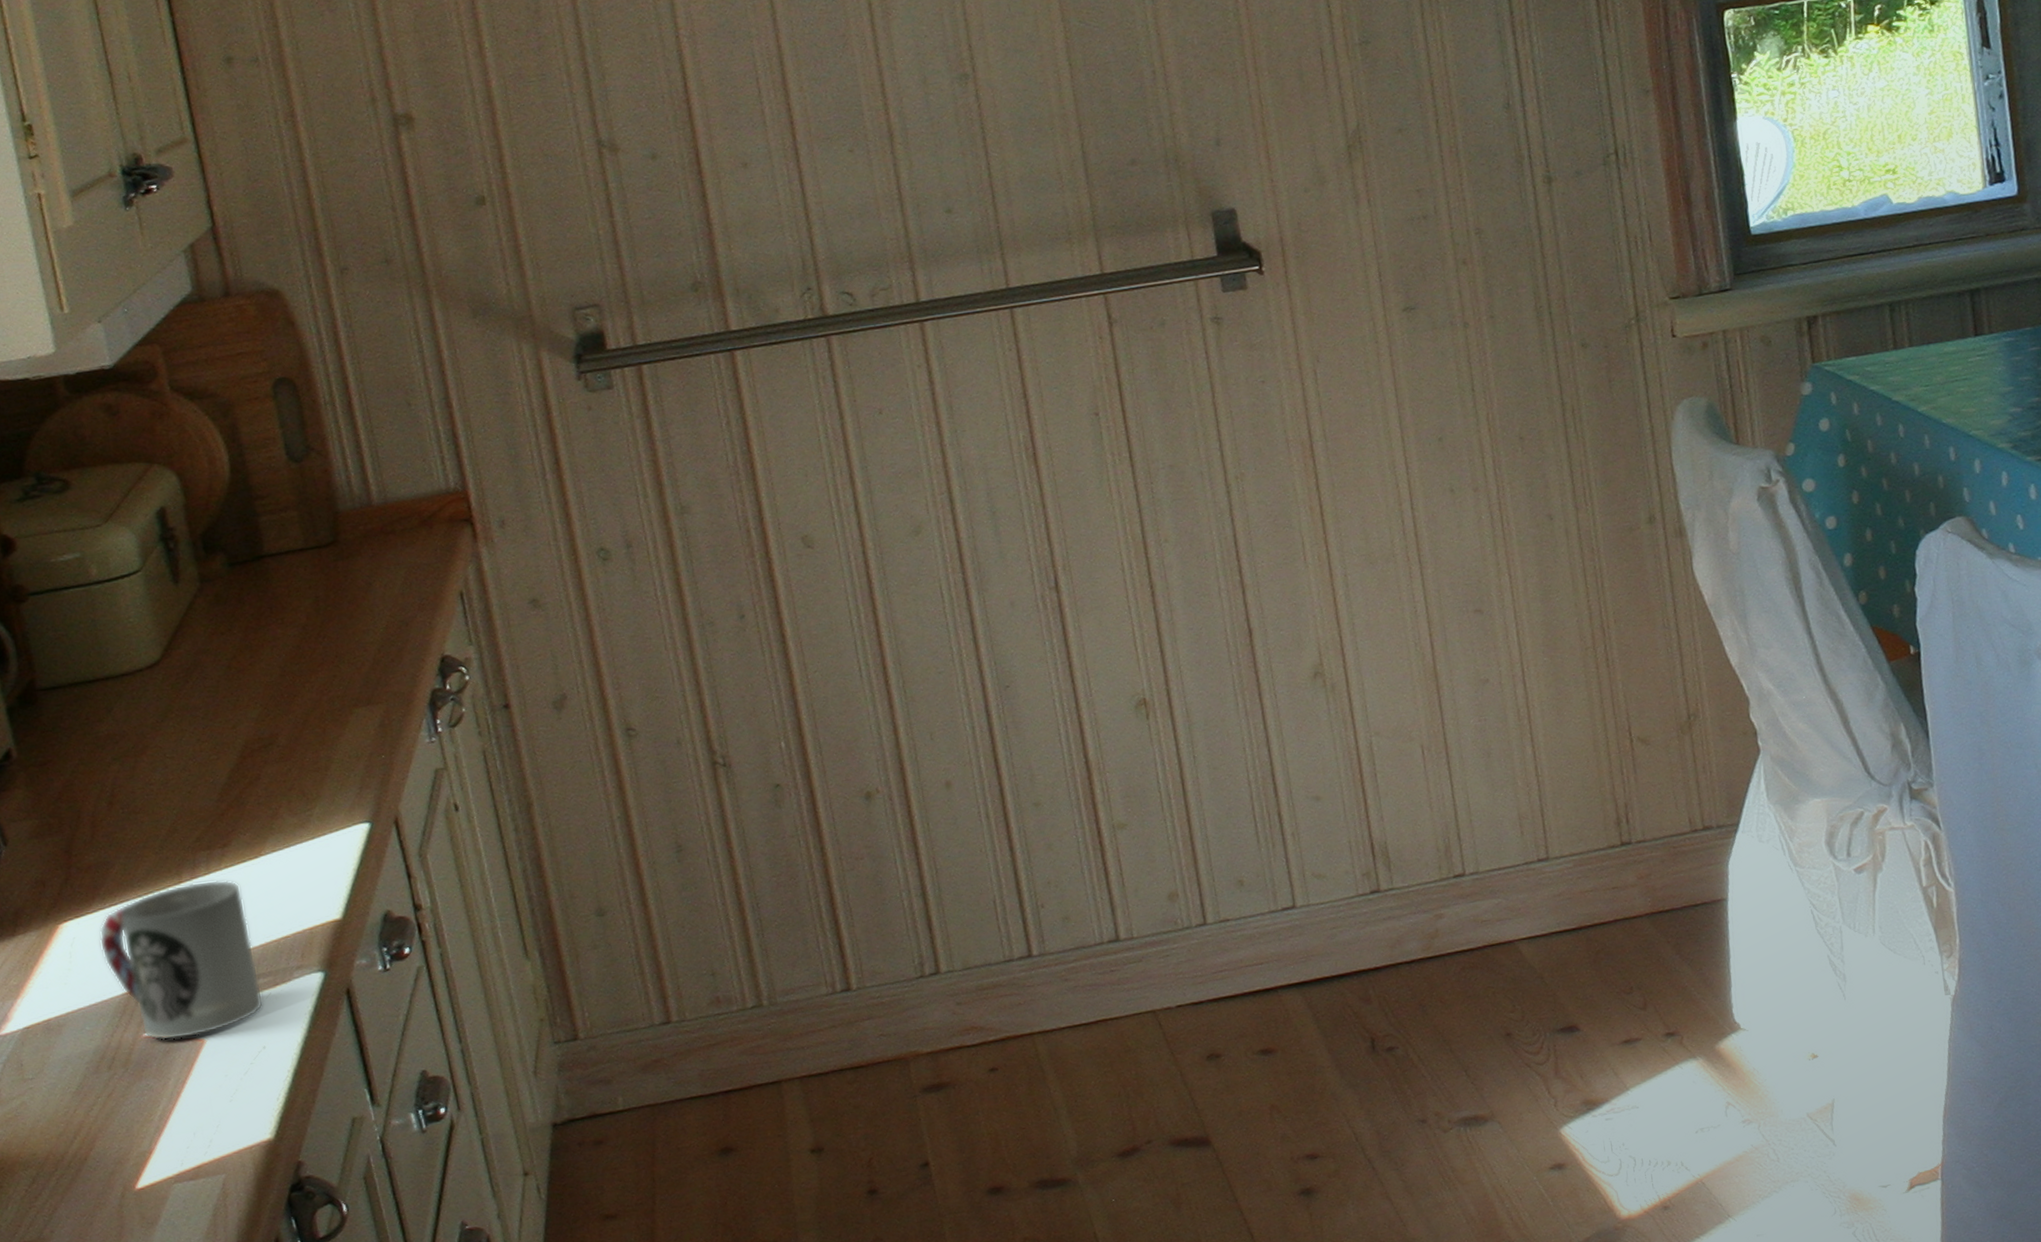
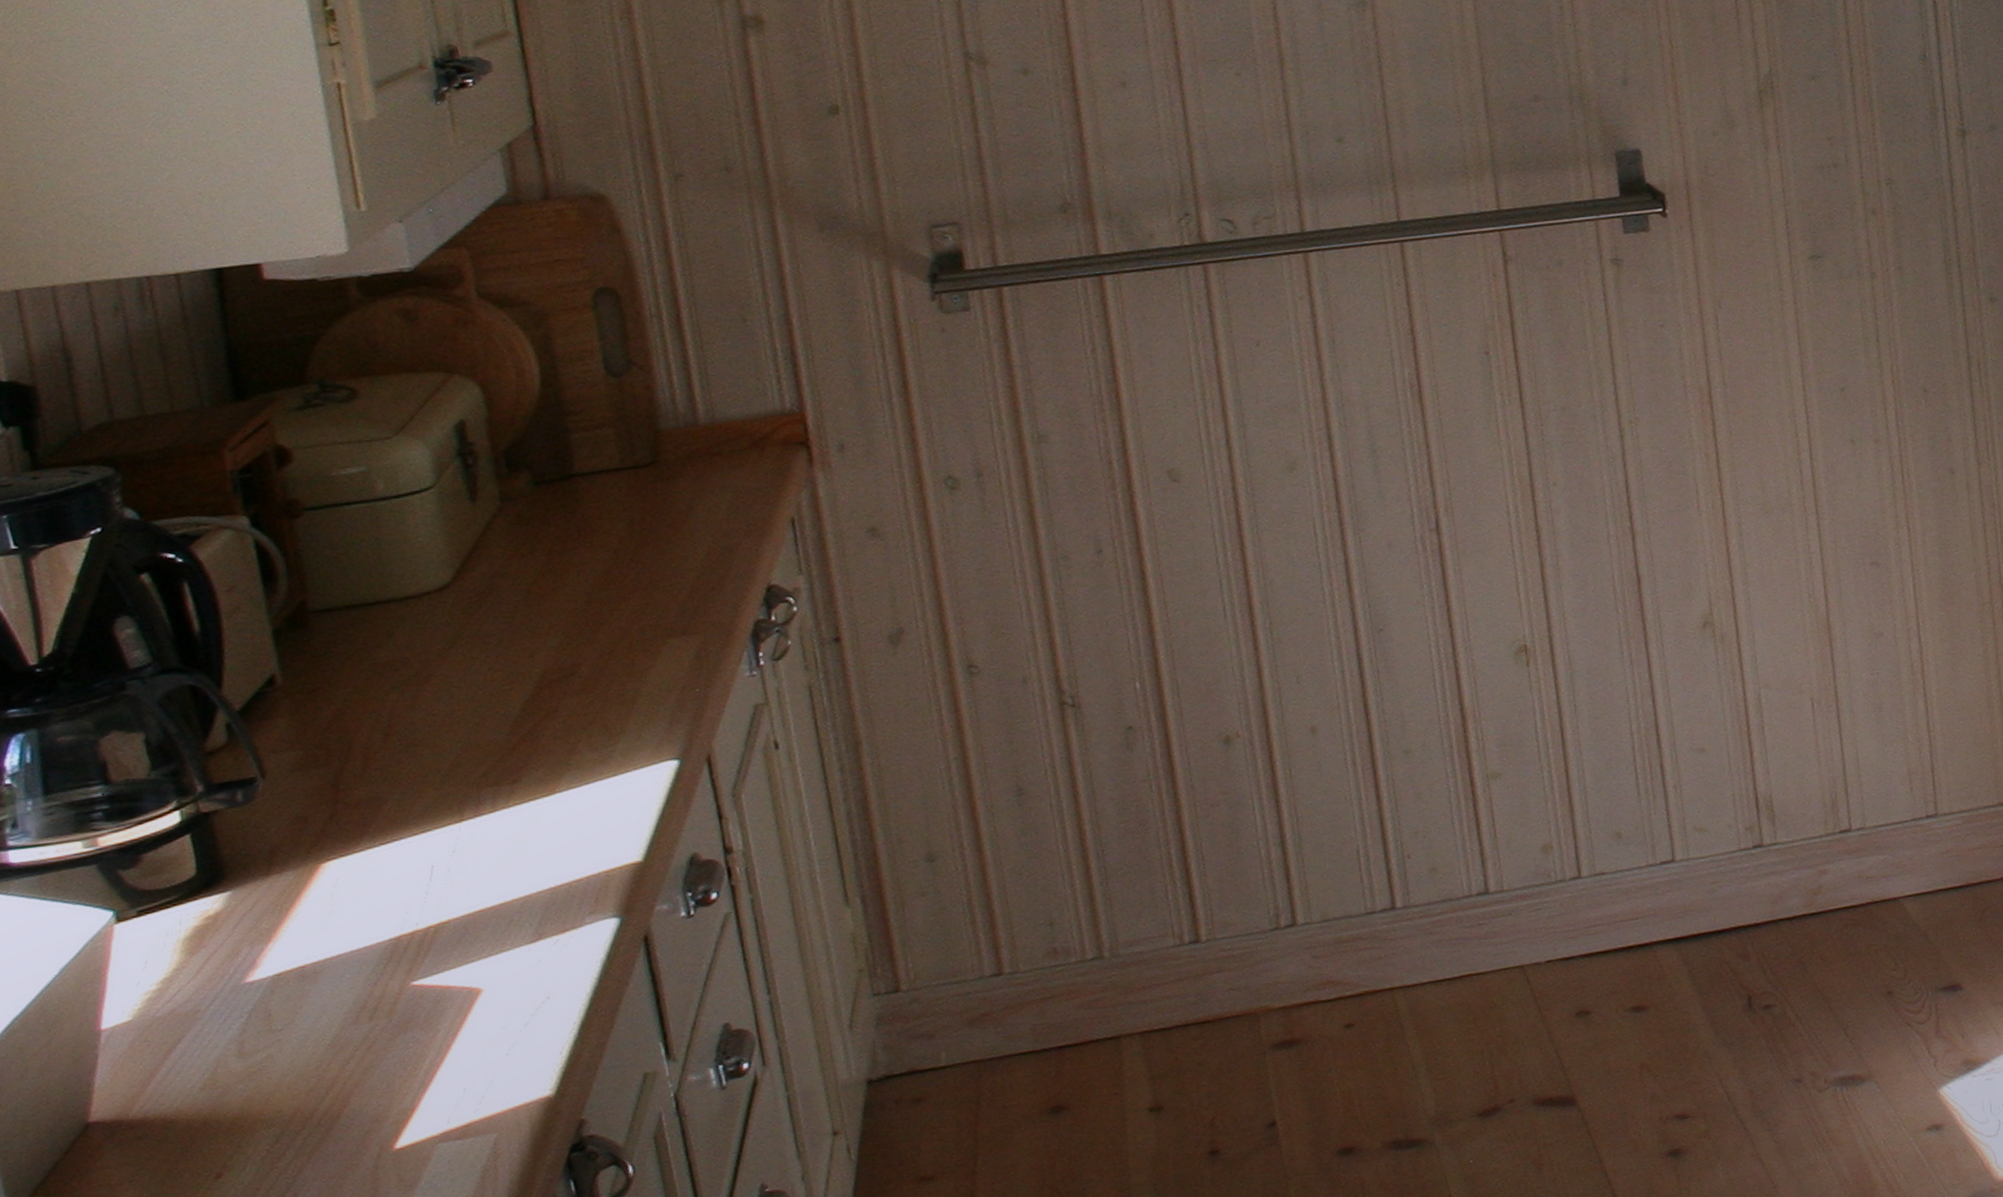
cup: present [99,880,264,1041] -> none [366,818,550,990]

